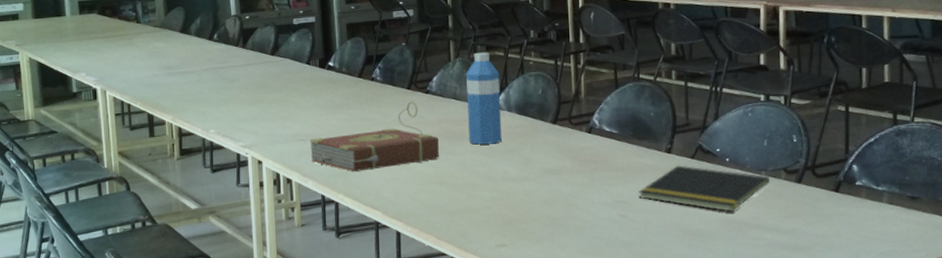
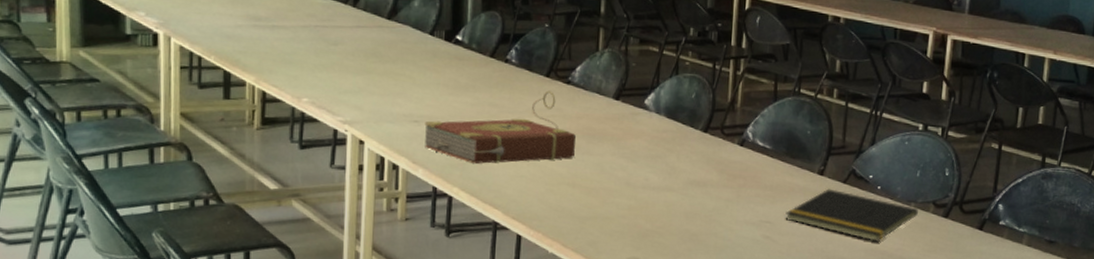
water bottle: present [466,52,502,145] -> none [610,44,652,148]

